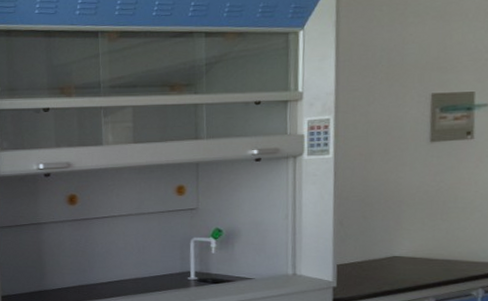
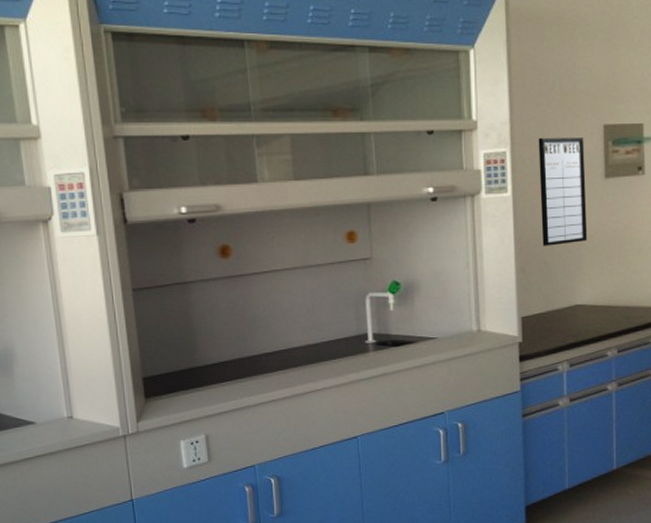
writing board: none [361,104,410,203] -> present [538,136,588,246]

